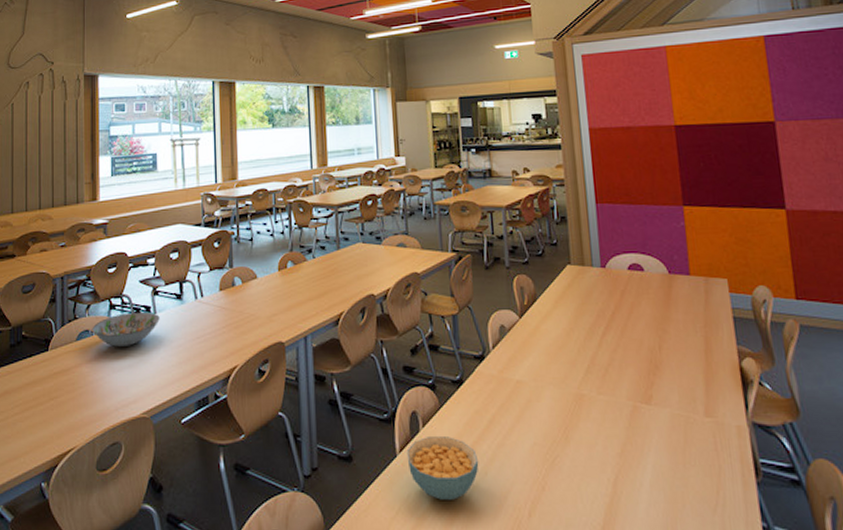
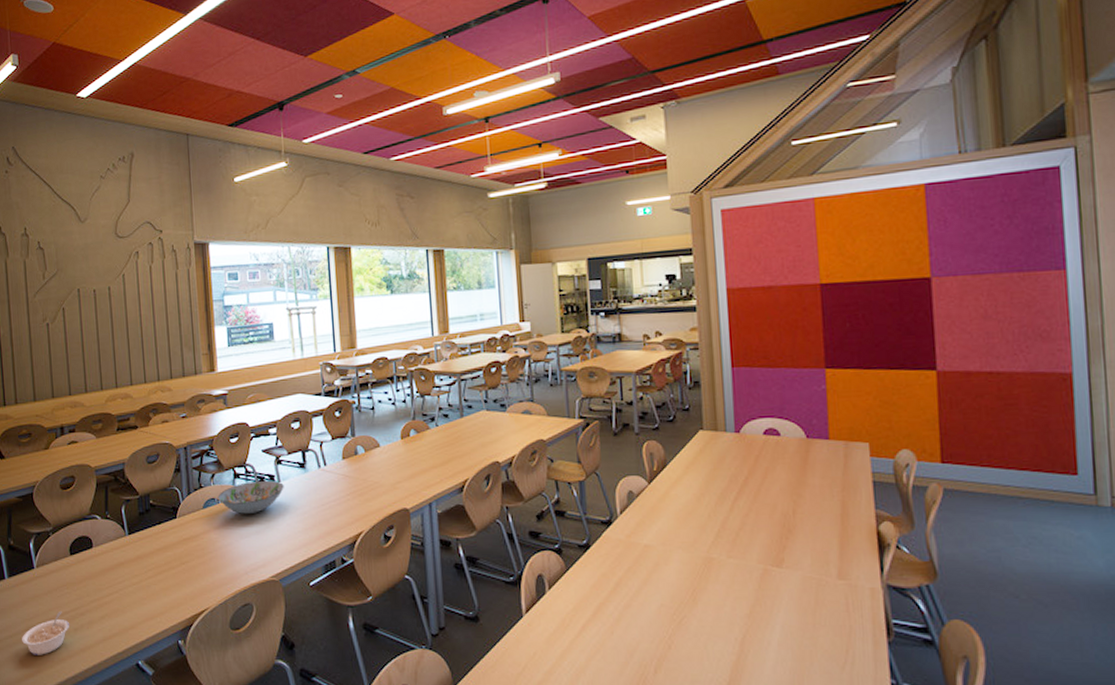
cereal bowl: present [406,437,479,500] -> none [532,598,605,657]

